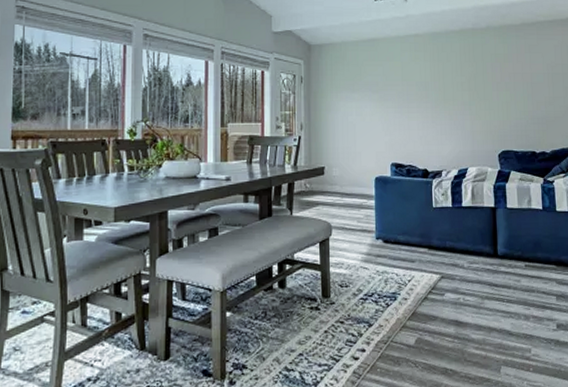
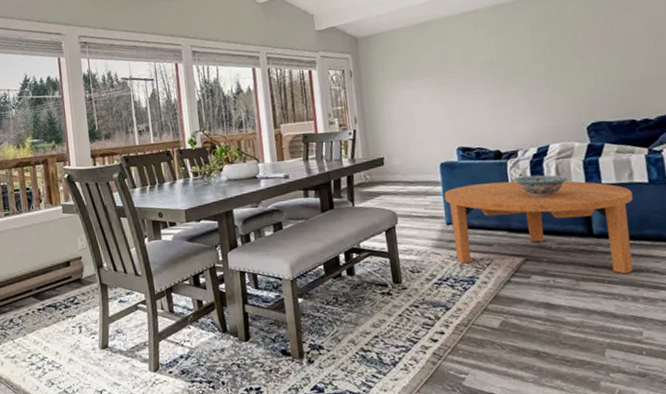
coffee table: none [376,200,530,294] -> present [444,181,633,274]
decorative bowl: none [436,195,481,217] -> present [513,174,568,197]

